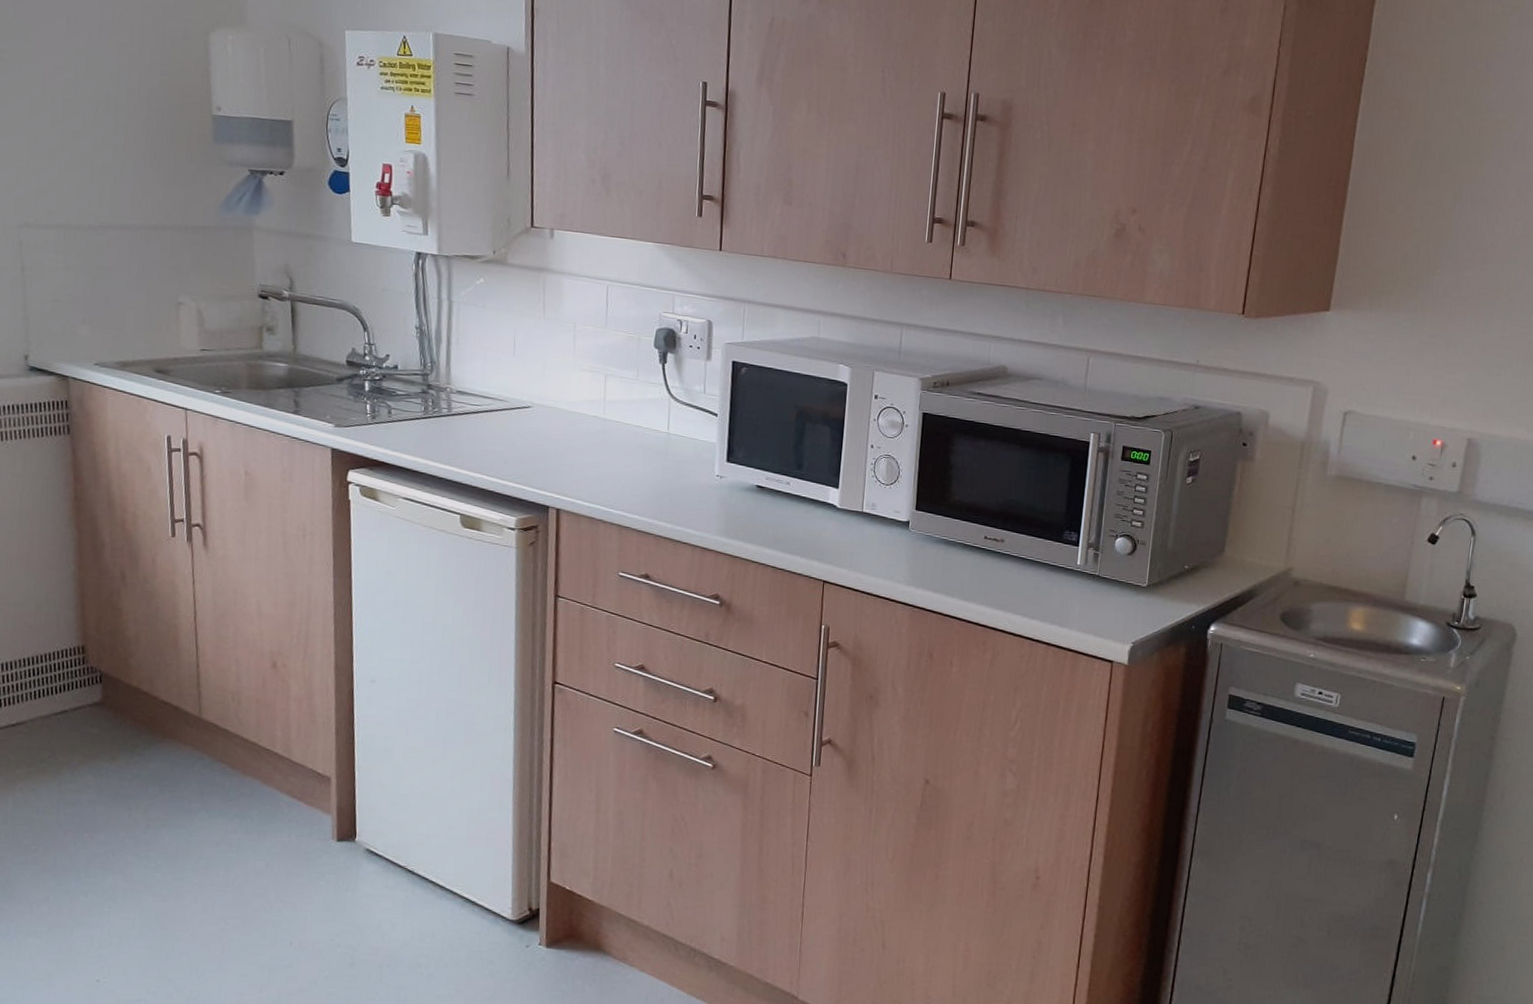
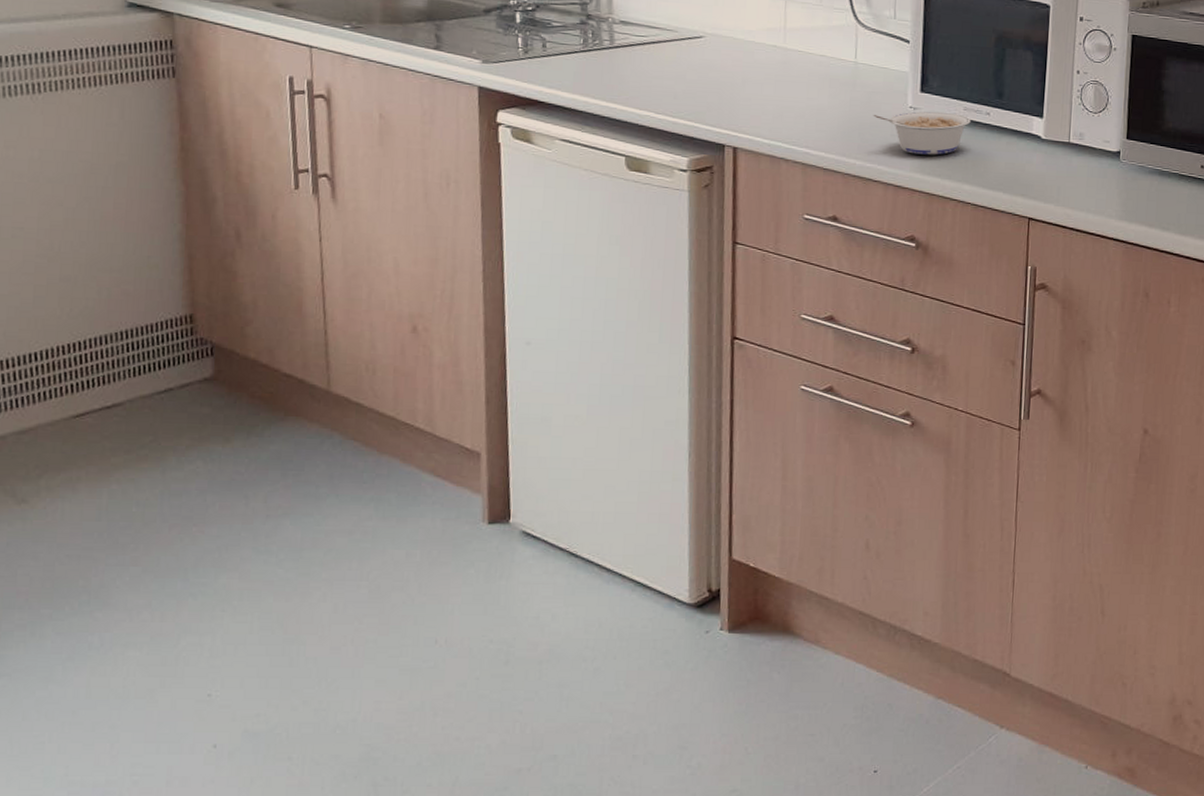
legume: none [683,480,772,521] -> present [873,111,971,155]

